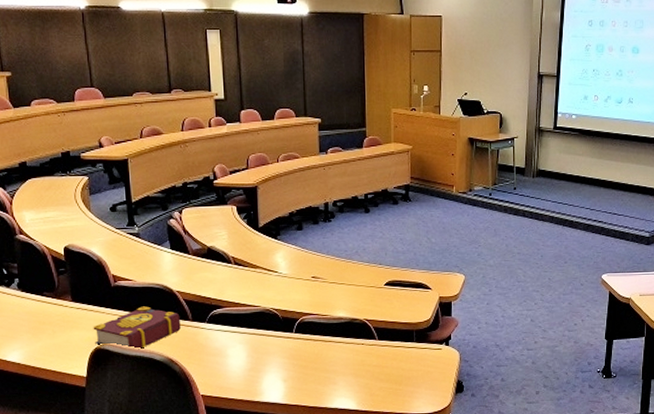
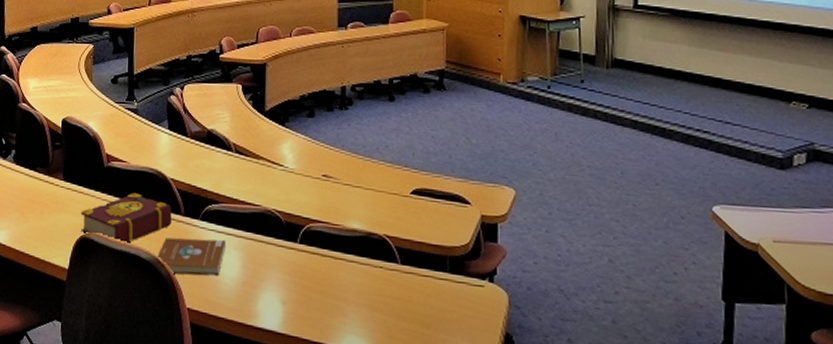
book: none [170,337,232,369] -> present [157,237,227,276]

